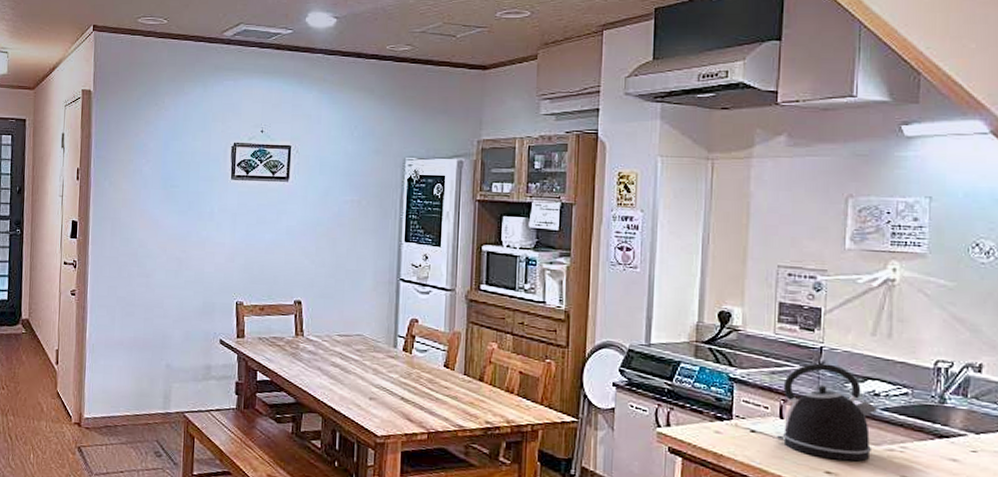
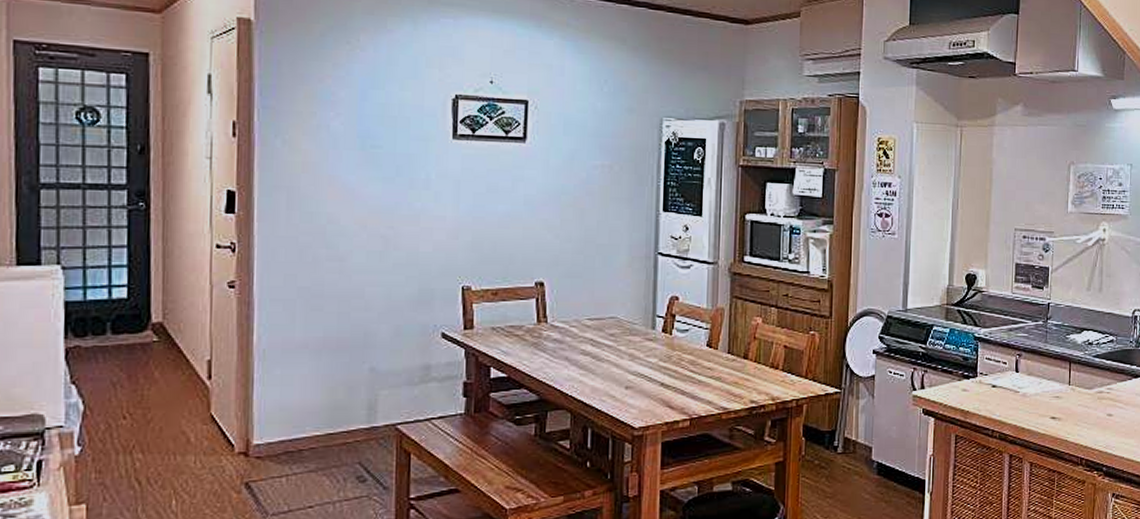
kettle: present [777,363,878,462] -> none [1013,318,1091,406]

